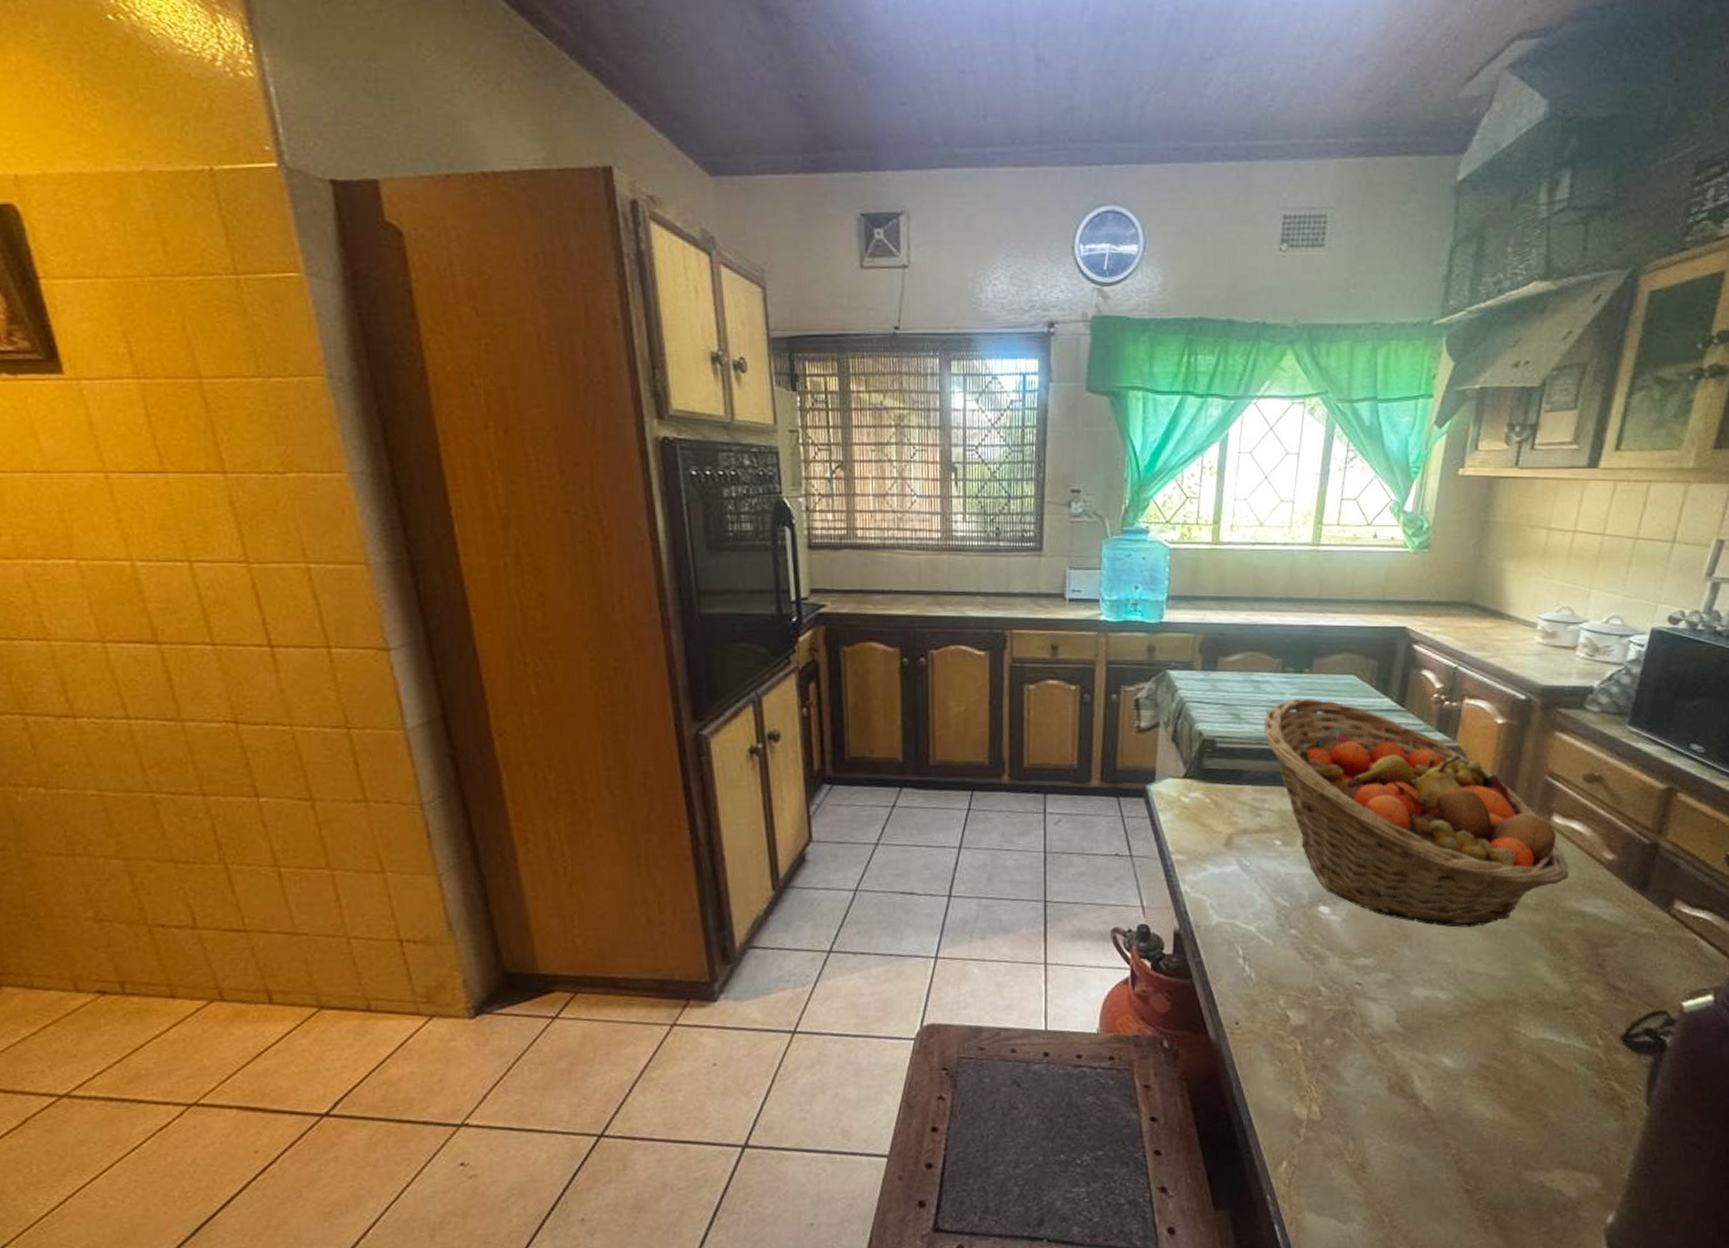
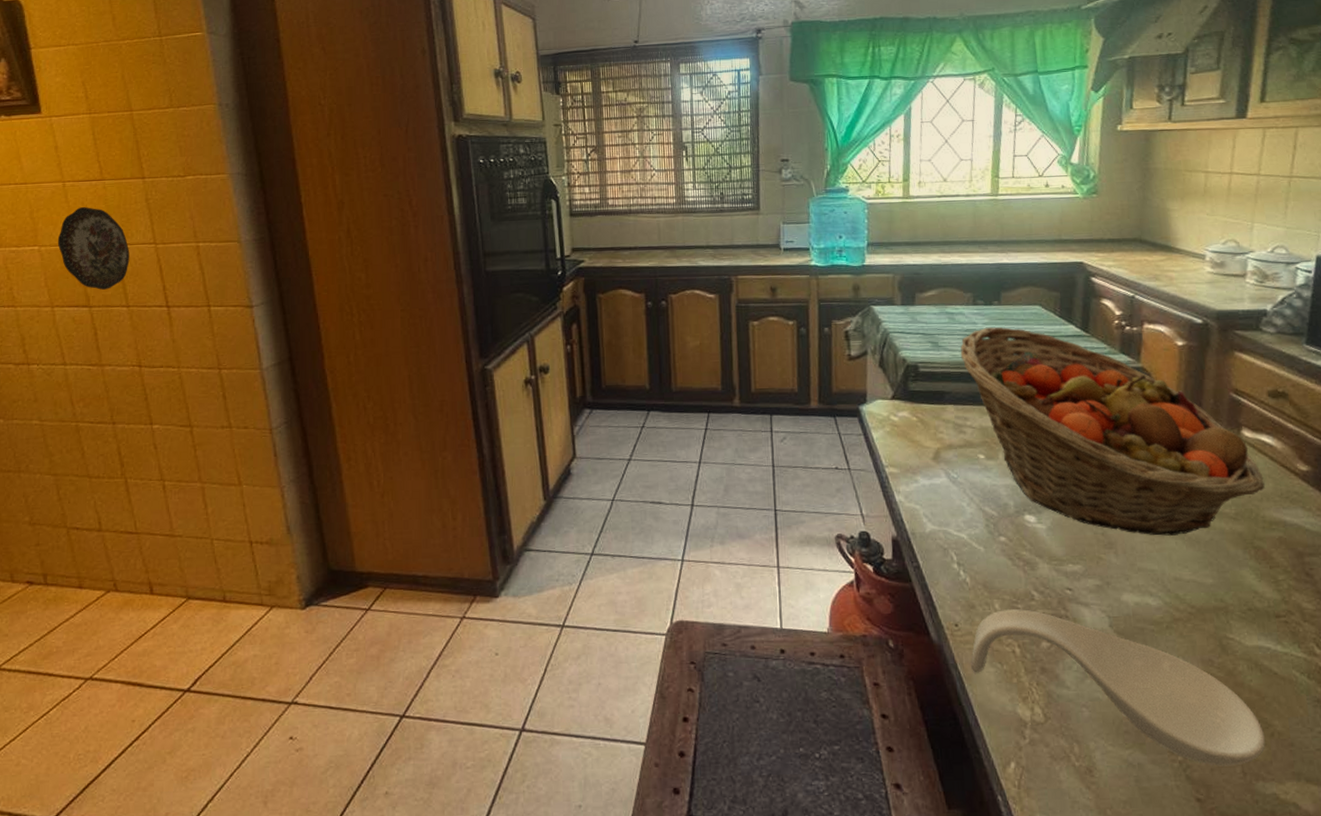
decorative plate: none [103,507,212,621] -> present [57,206,130,290]
spoon rest: none [1250,1005,1538,1158] -> present [971,609,1265,766]

